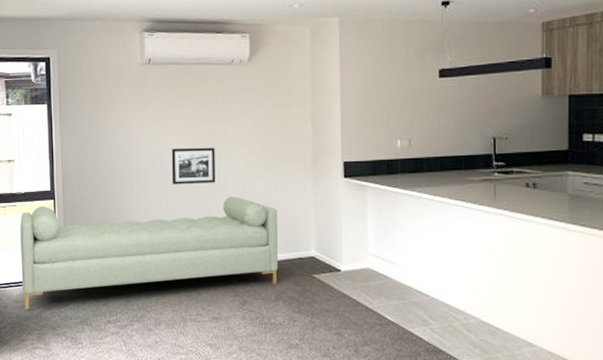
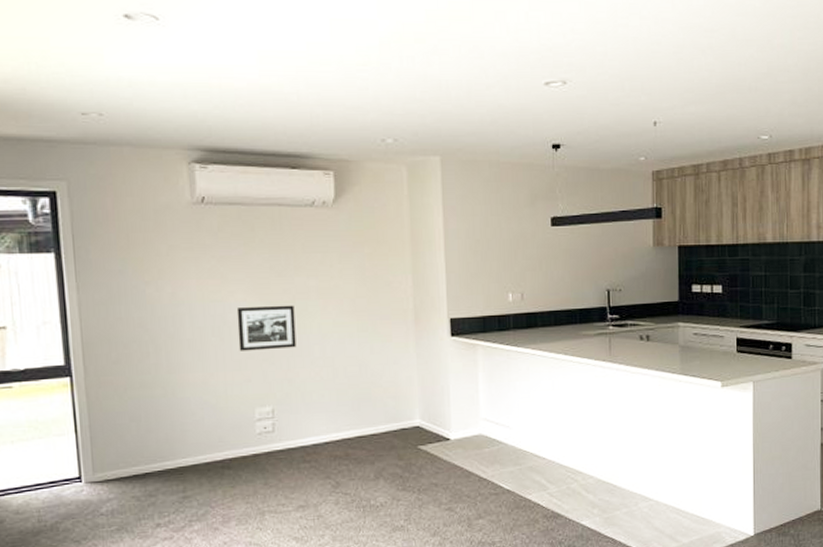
sofa: present [20,196,278,310] -> none [19,362,377,522]

